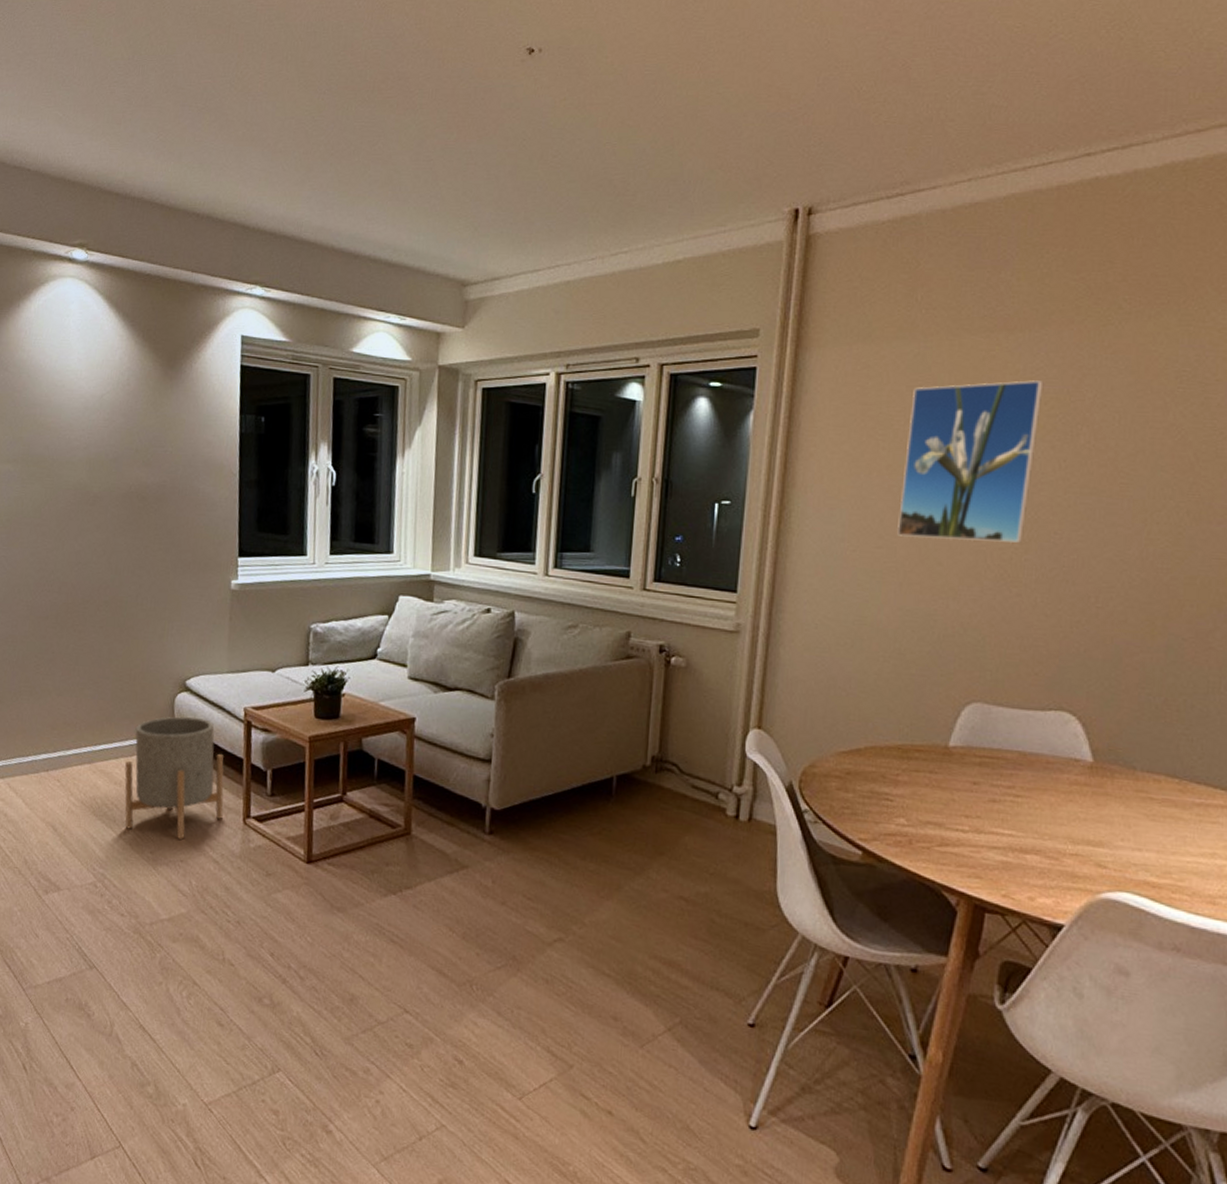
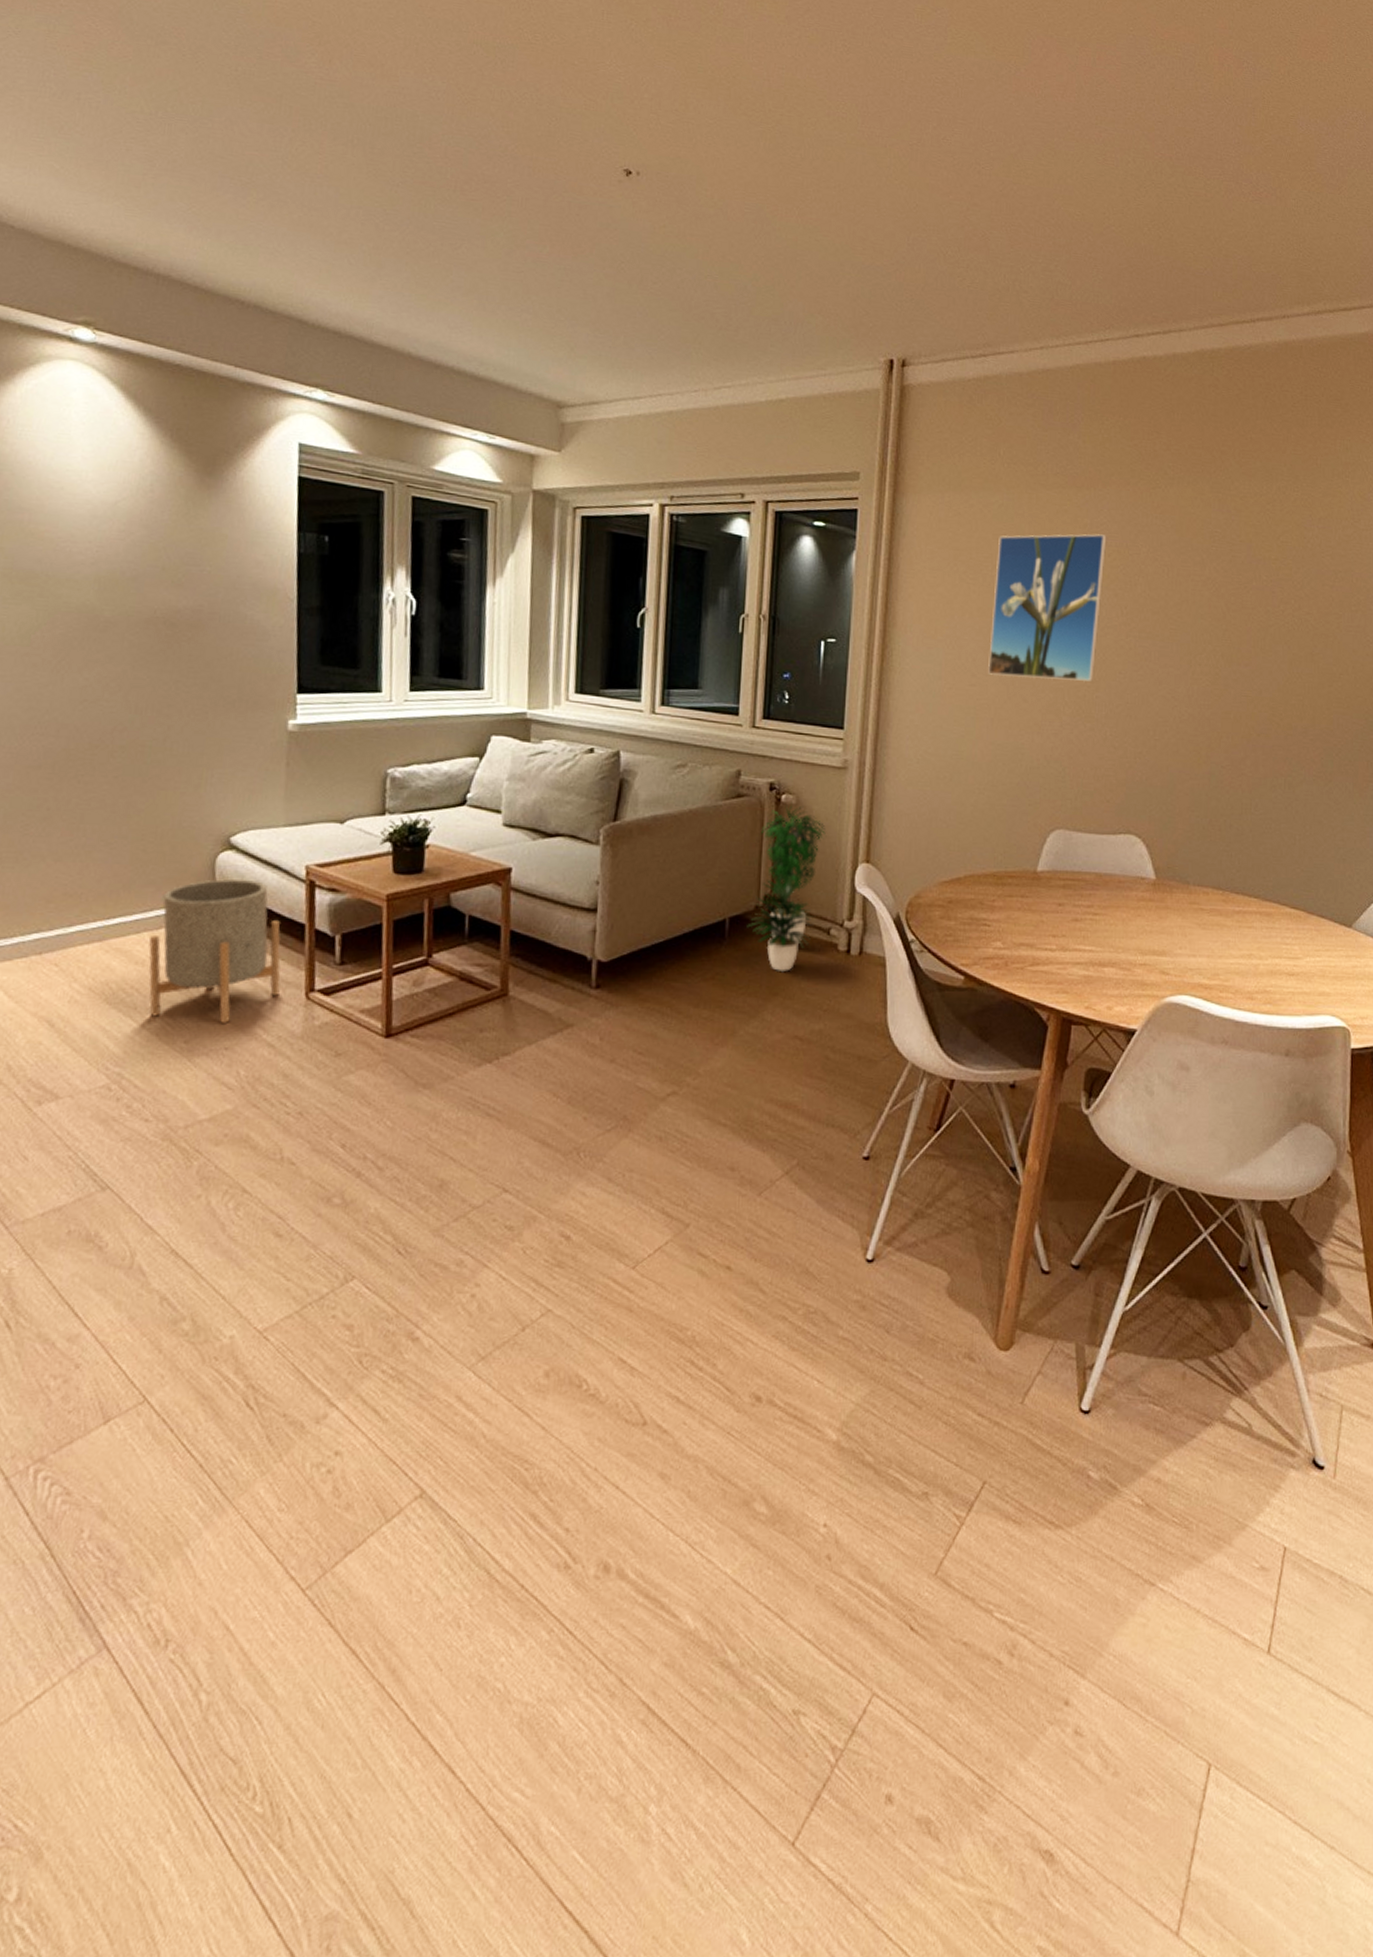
potted plant: none [634,665,716,833] -> present [747,802,826,973]

